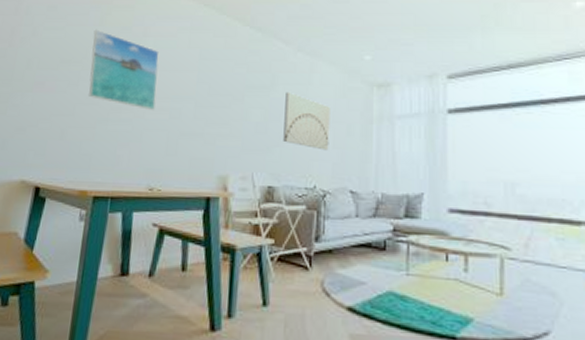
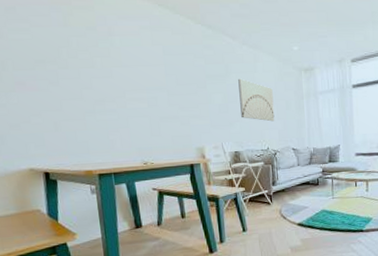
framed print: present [89,29,160,110] -> none [60,30,134,101]

